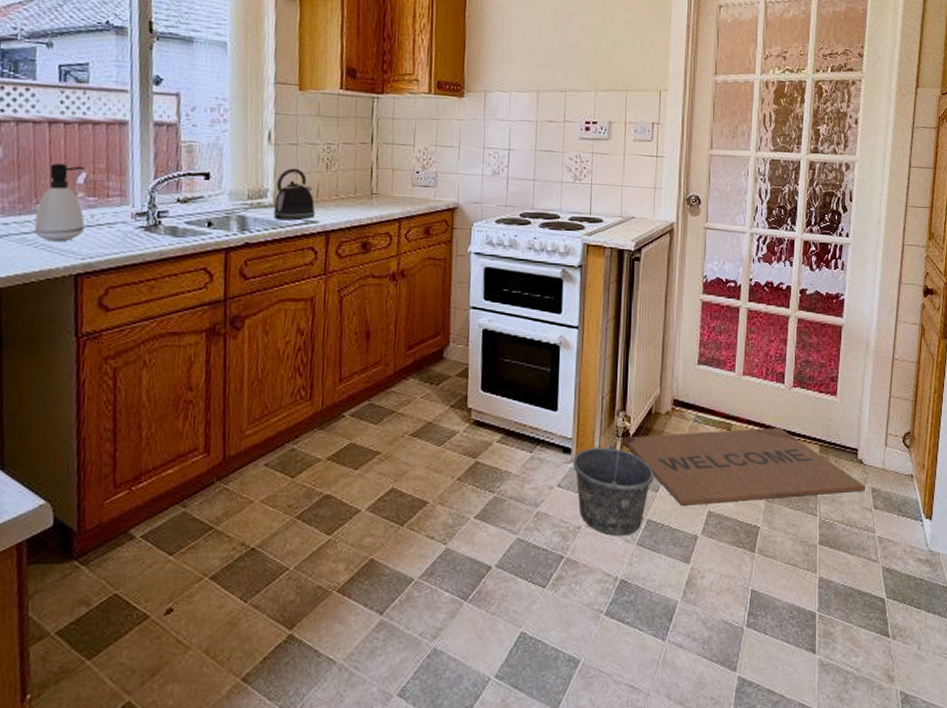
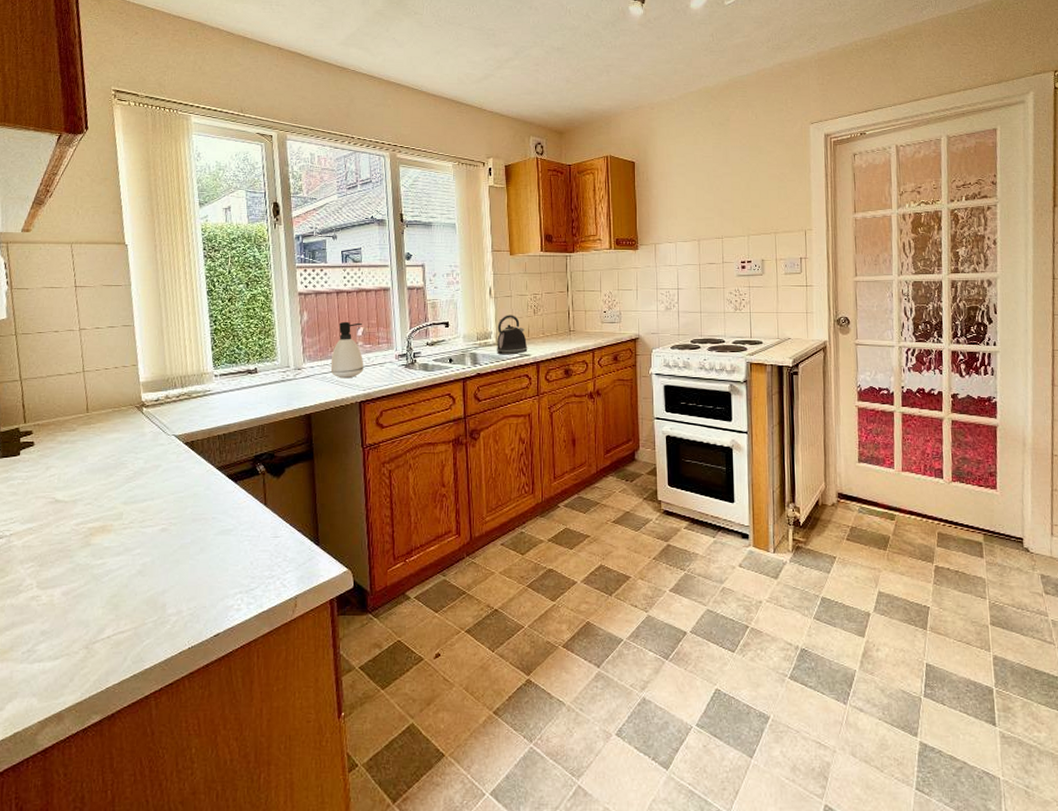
bucket: present [573,426,654,536] -> none [751,515,825,610]
doormat: present [623,428,865,506] -> none [794,518,1034,586]

